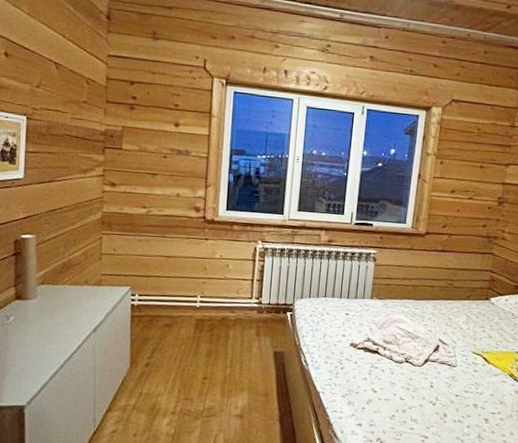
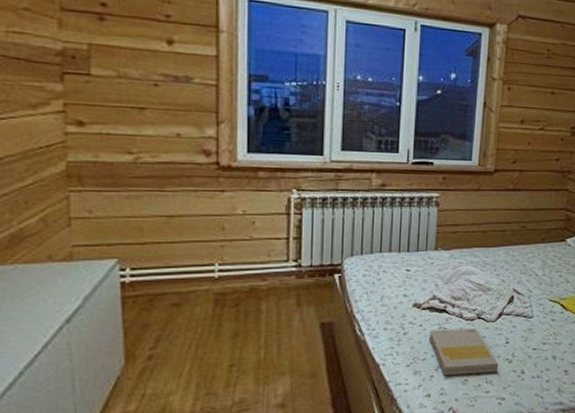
book: none [363,367,423,412] -> present [429,328,499,376]

